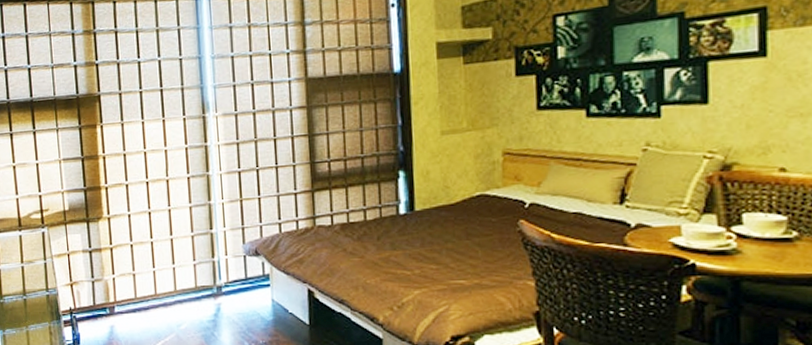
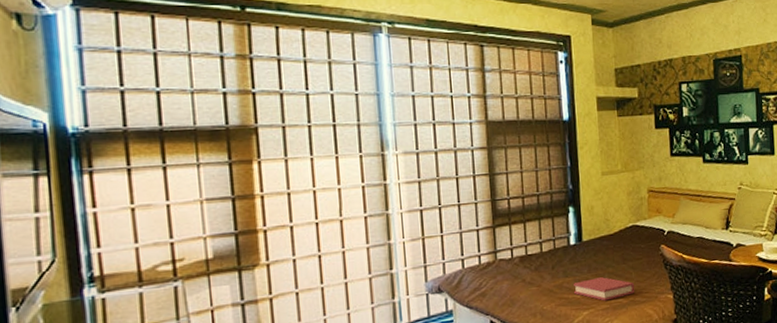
hardback book: none [403,253,482,281] -> present [574,277,635,301]

